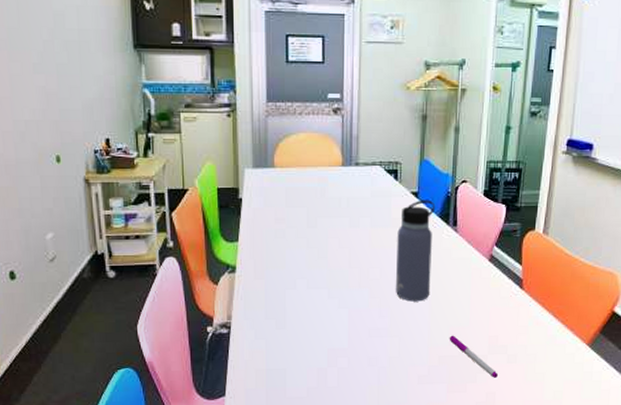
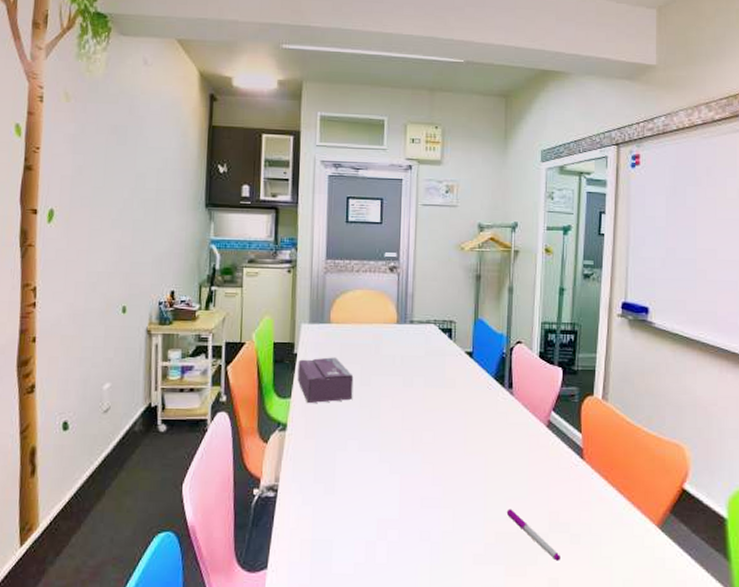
tissue box: none [243,201,300,247] -> present [297,357,354,404]
water bottle: present [396,200,436,302] -> none [450,360,490,469]

